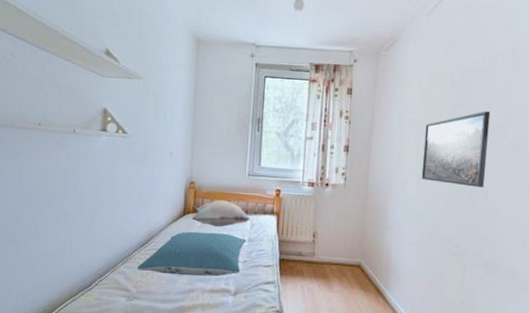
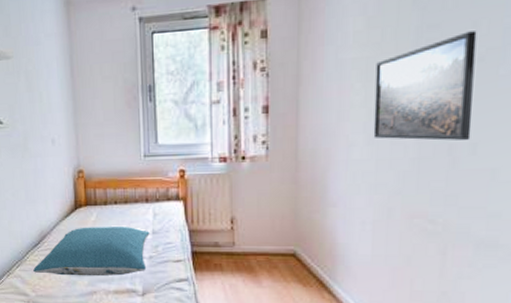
decorative pillow: present [191,199,250,227] -> none [84,188,152,220]

